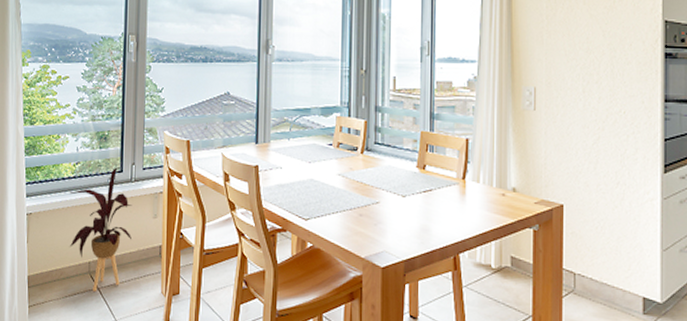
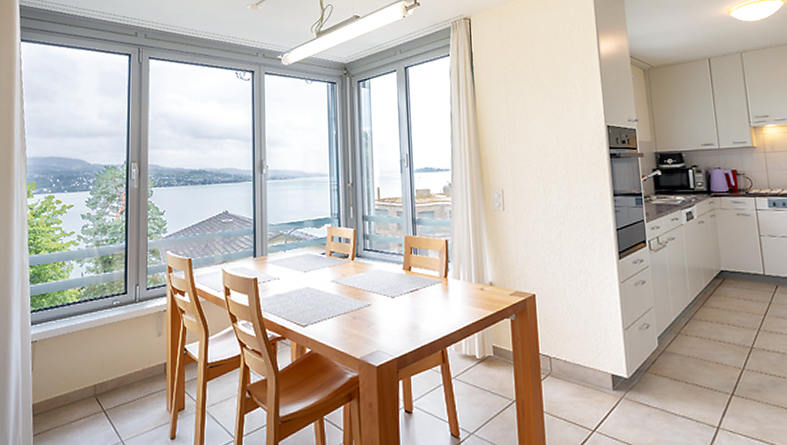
house plant: present [69,167,132,291] -> none [74,289,137,414]

